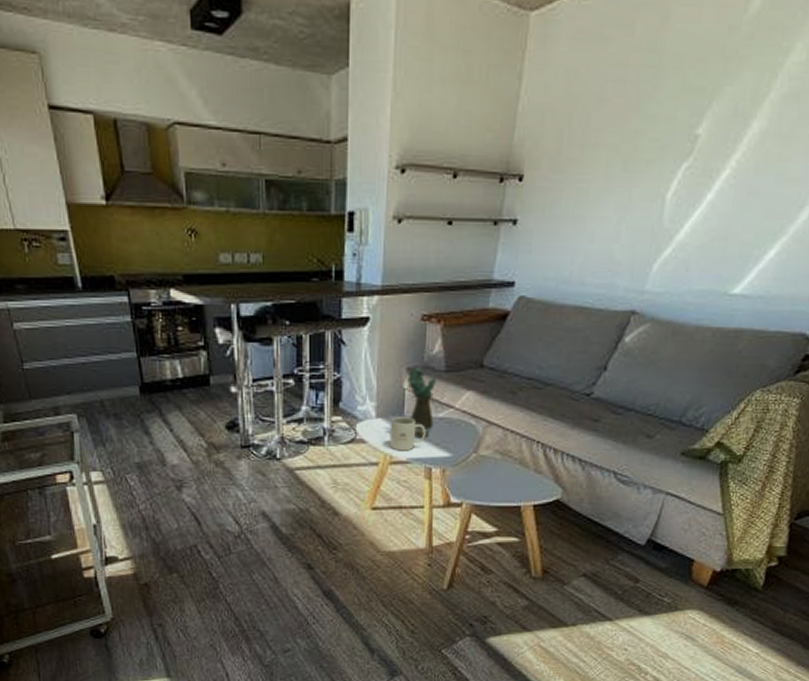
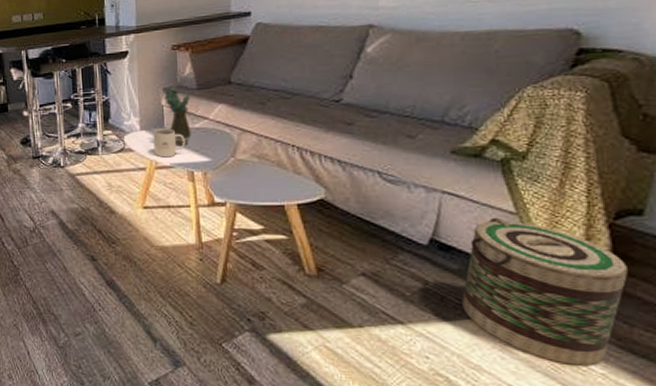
basket: none [663,518,795,647] -> present [462,217,628,366]

